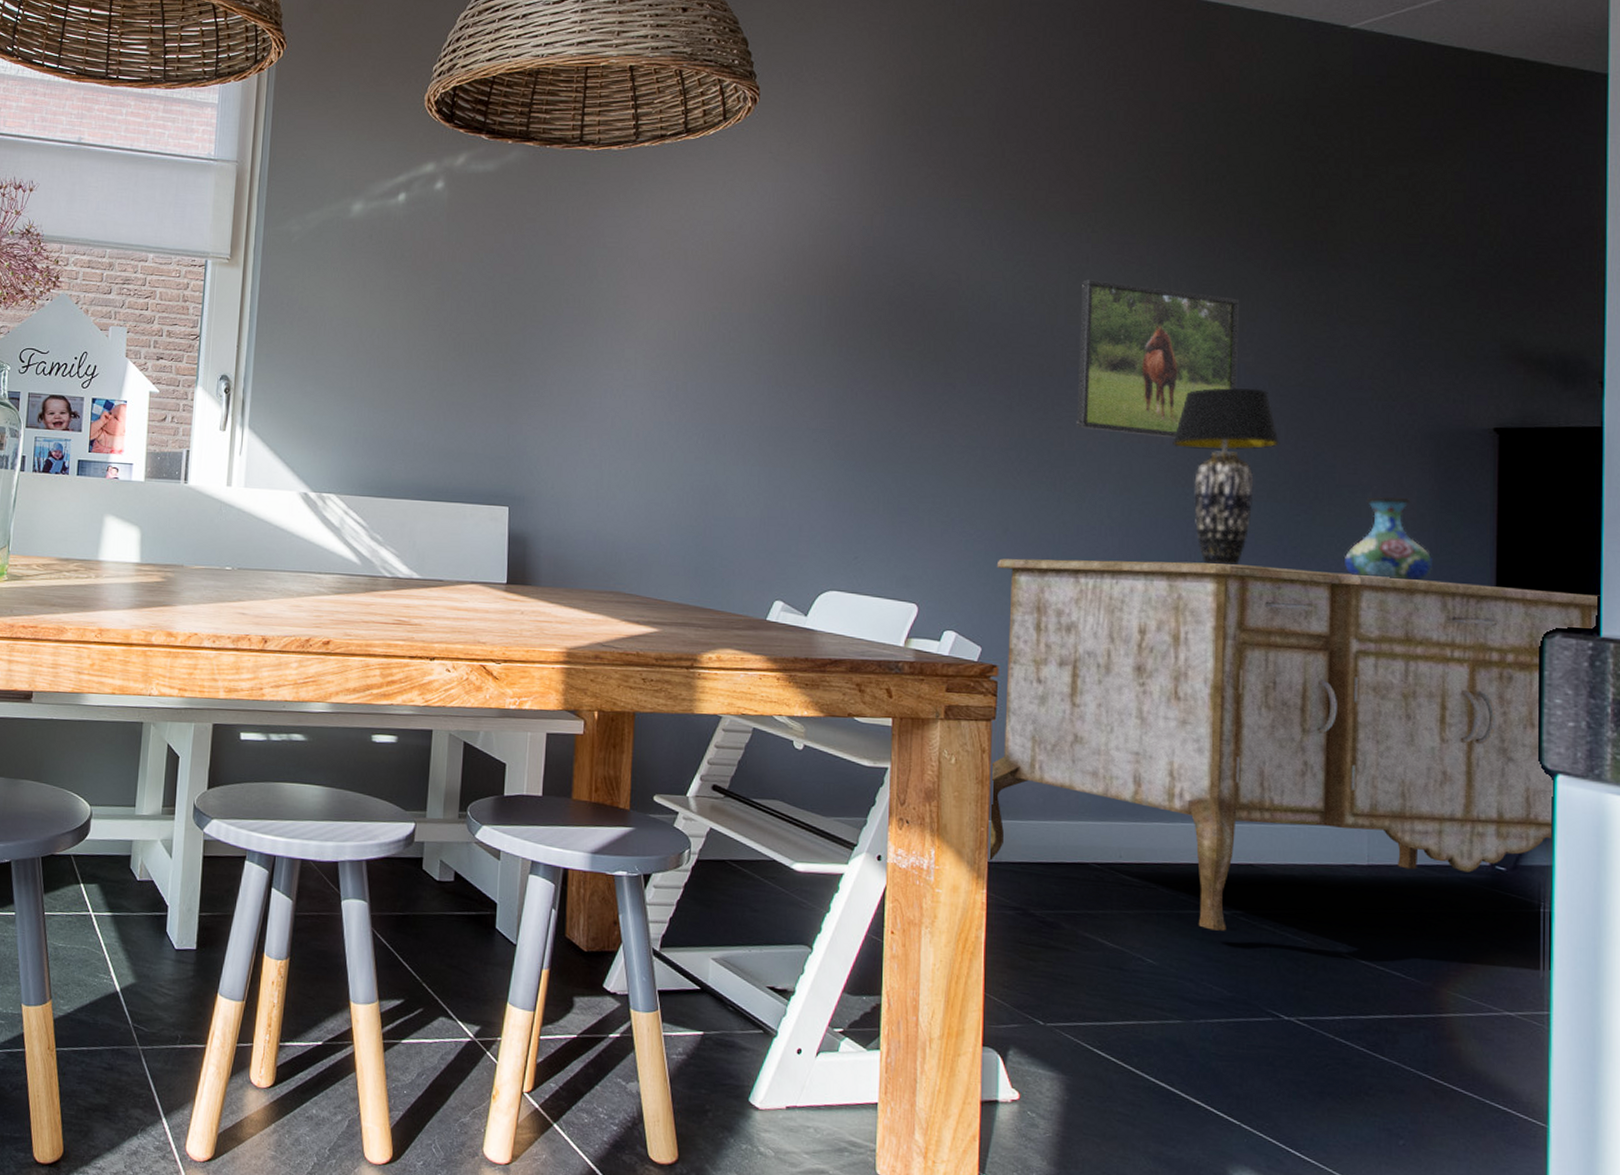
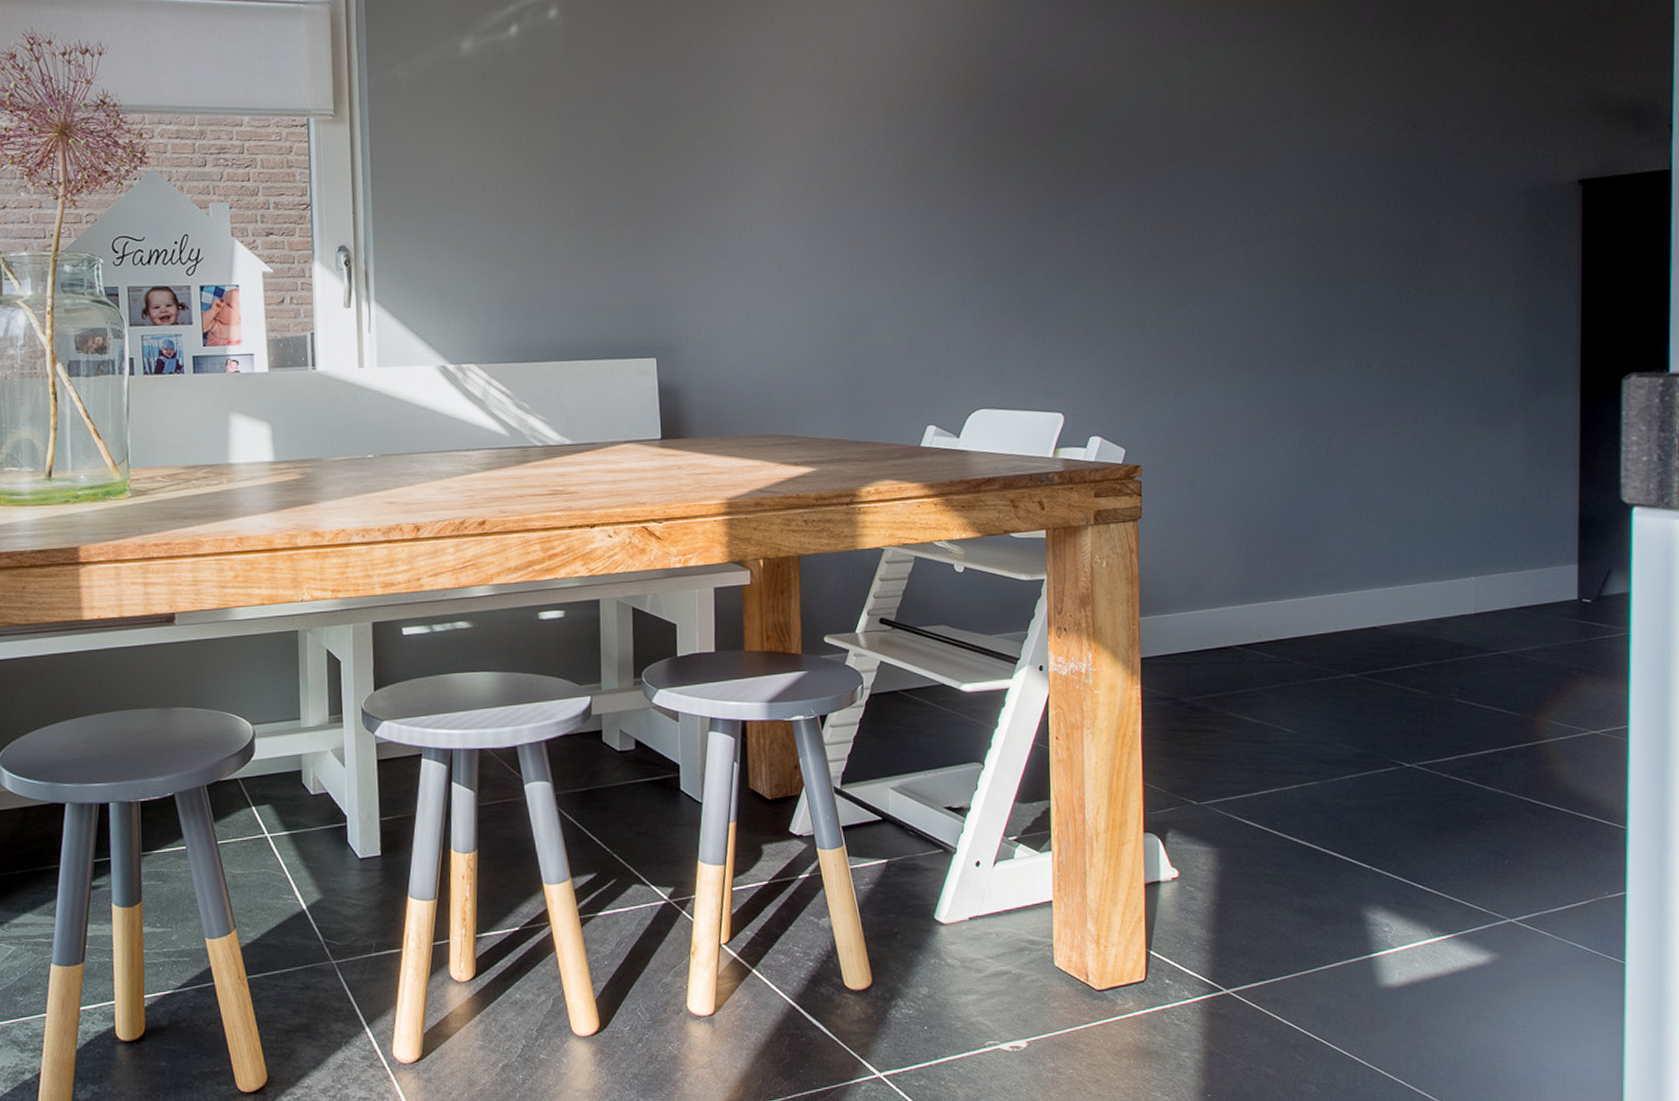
sideboard: present [988,558,1599,931] -> none [1135,333,1668,694]
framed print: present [1076,279,1240,438] -> none [1203,62,1350,220]
table lamp: present [1172,388,1280,566] -> none [1293,160,1390,343]
vase: present [1345,496,1432,581] -> none [1450,257,1526,338]

